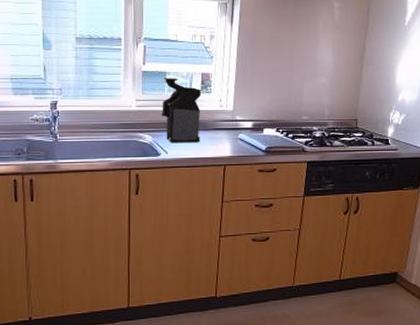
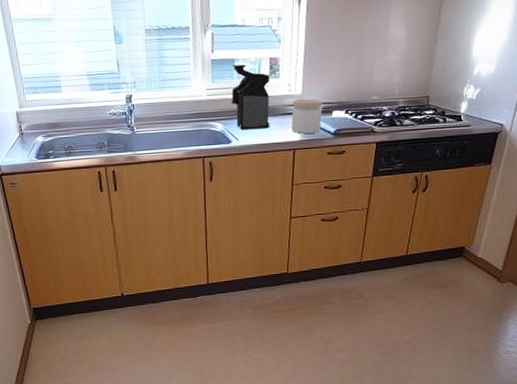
jar: none [222,116,254,150] -> present [291,99,323,134]

